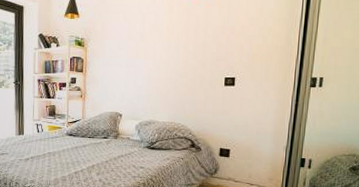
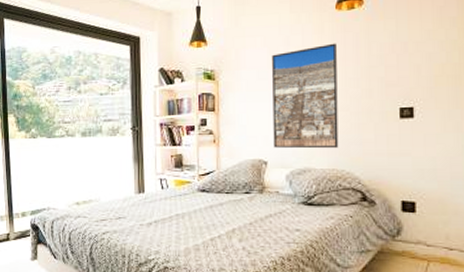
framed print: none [127,23,182,107] -> present [272,43,339,149]

